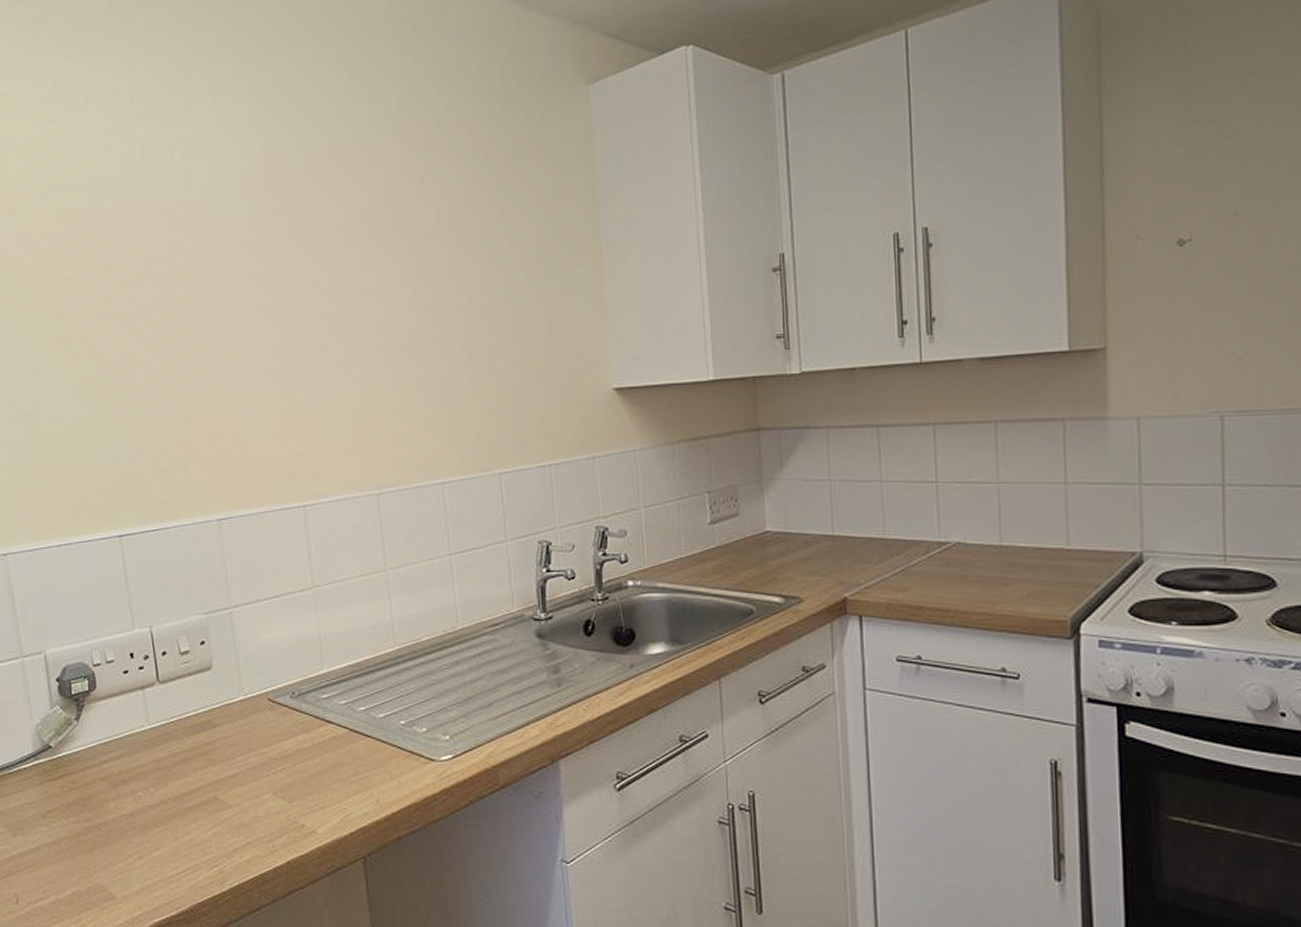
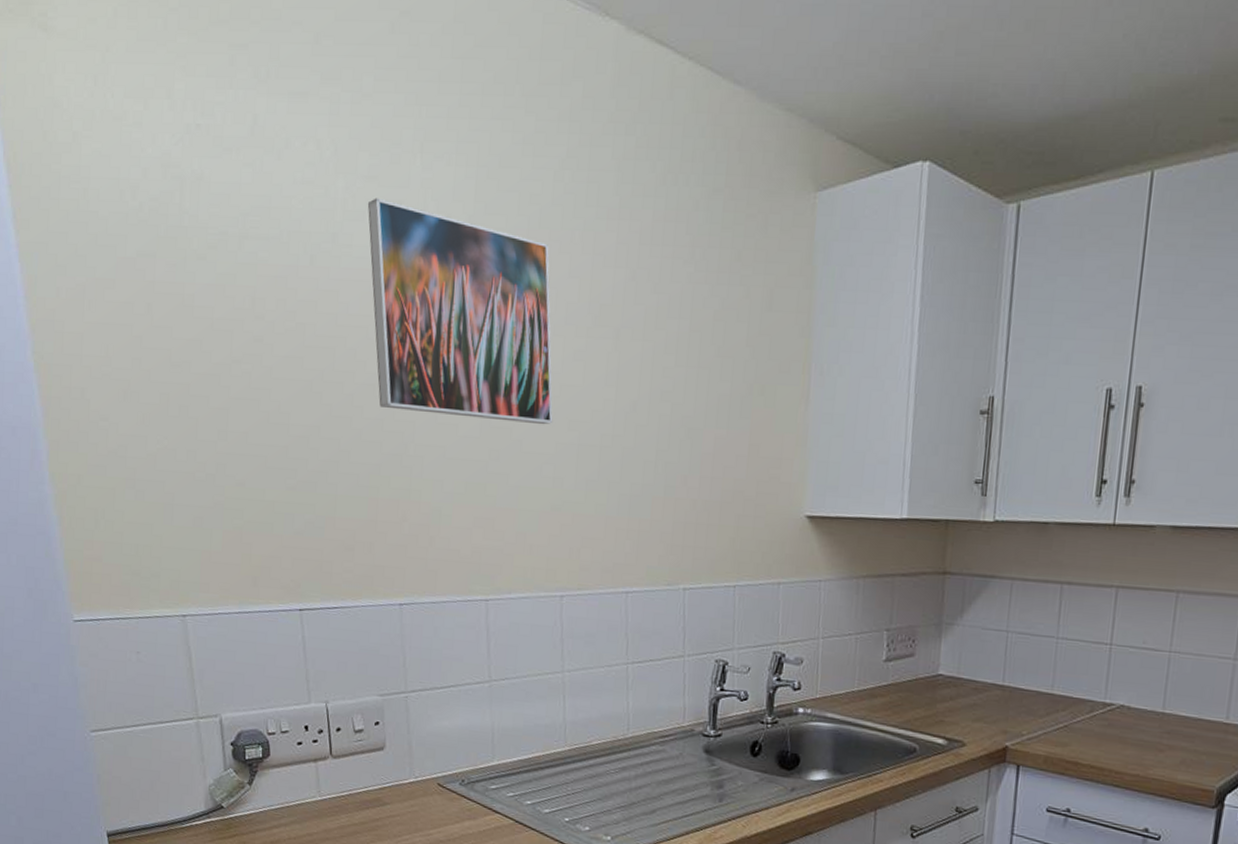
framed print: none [164,137,356,331] -> present [367,198,553,425]

